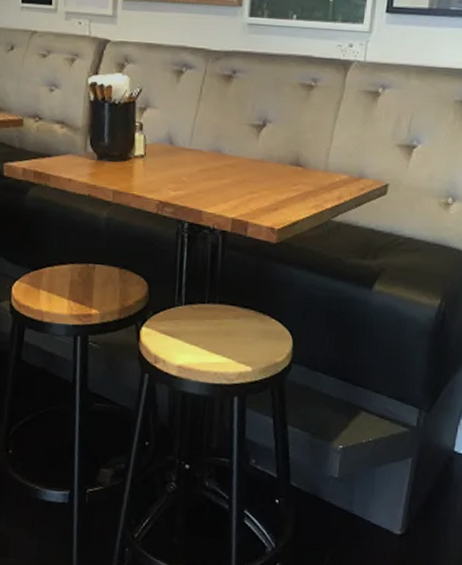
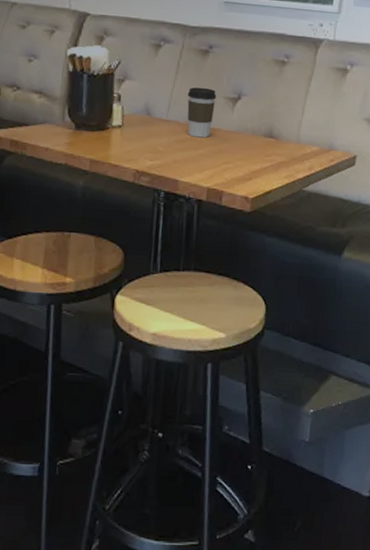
coffee cup: none [210,114,241,167] -> present [187,87,217,138]

